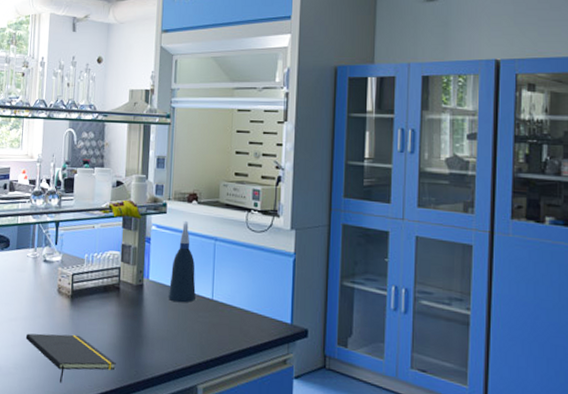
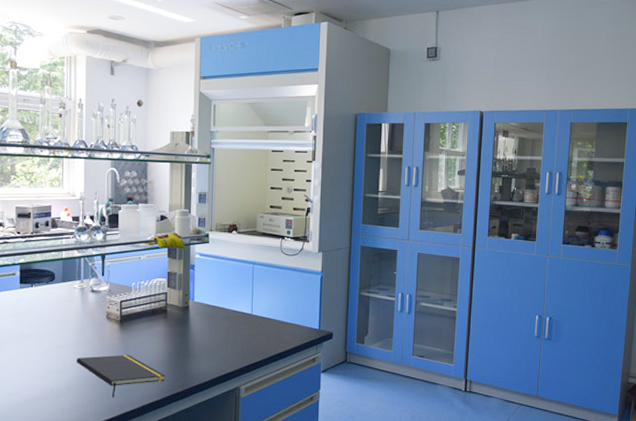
spray bottle: present [168,221,196,303] -> none [213,249,237,319]

